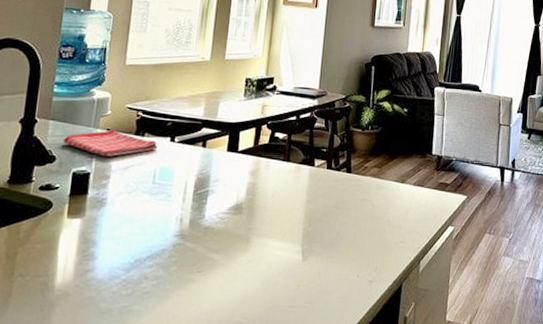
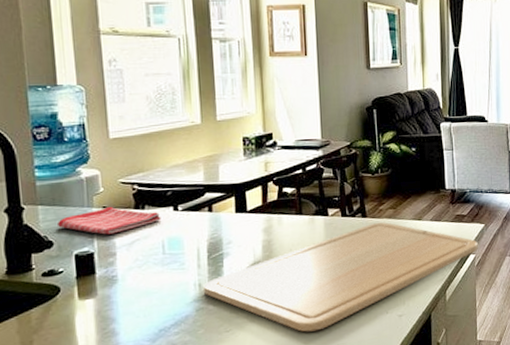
chopping board: none [184,180,458,285] -> present [204,222,478,332]

